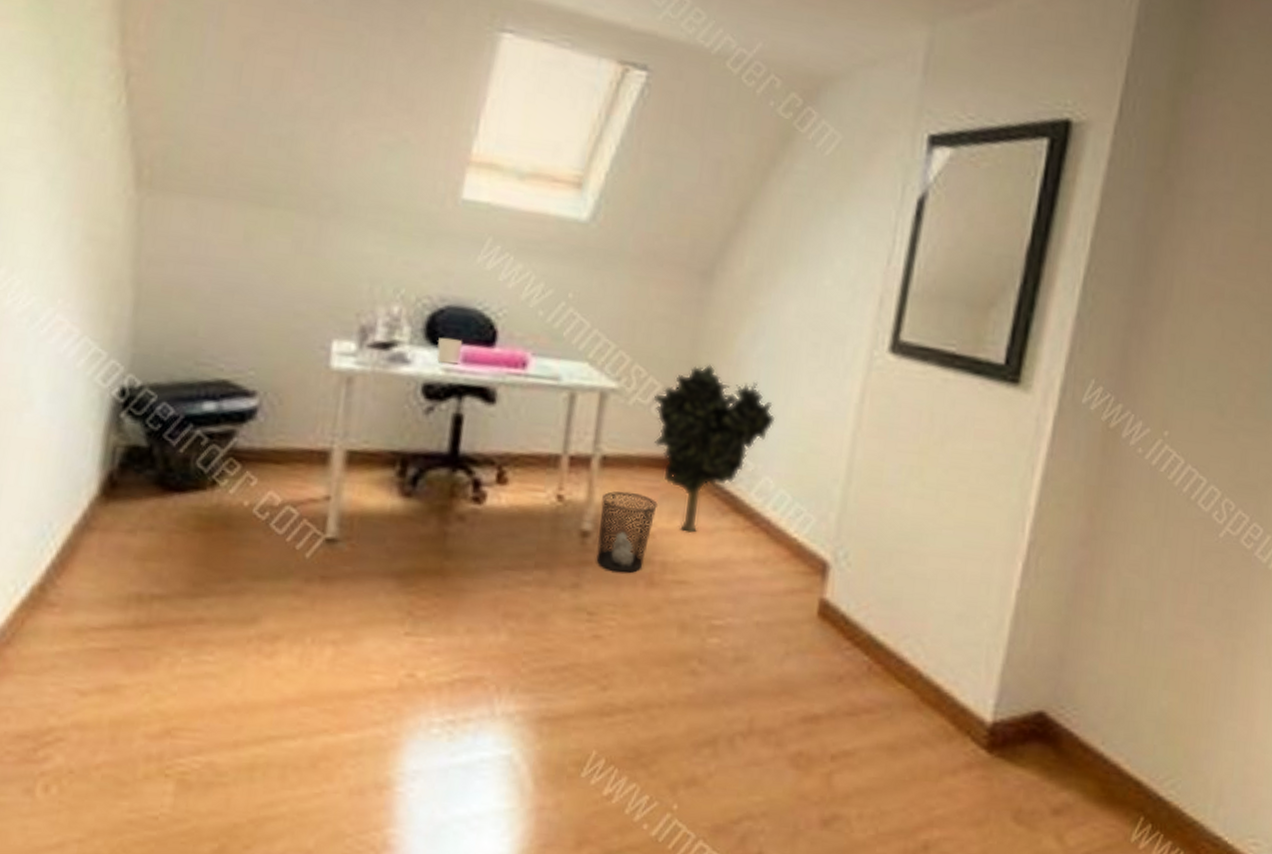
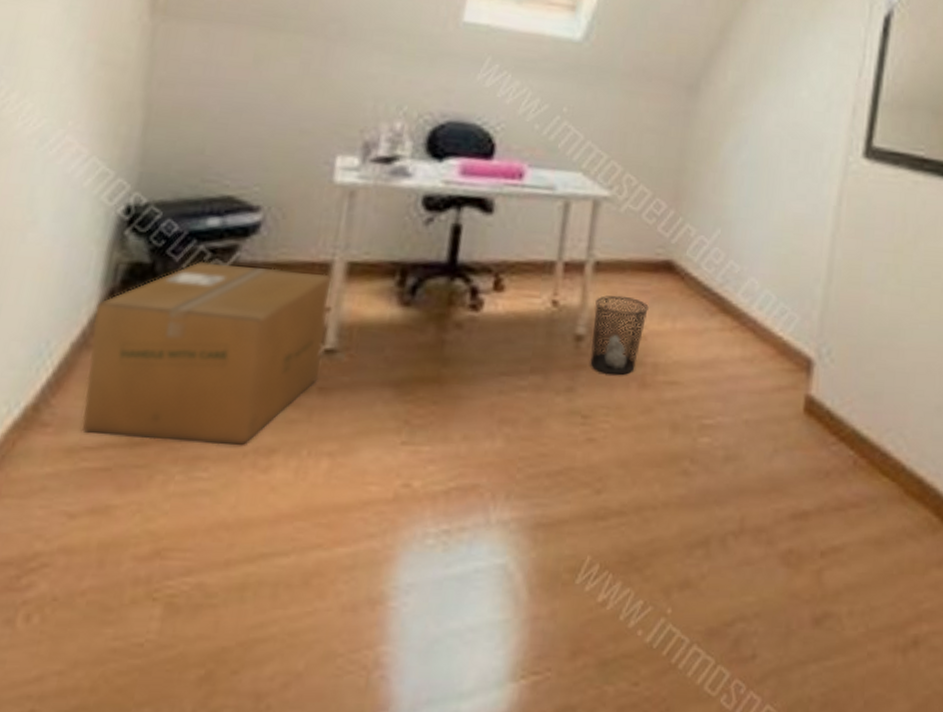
box: none [87,446,331,631] -> present [81,261,332,445]
mug: present [436,337,463,364] -> none [436,151,463,177]
tree: present [653,364,775,534] -> none [643,172,759,335]

